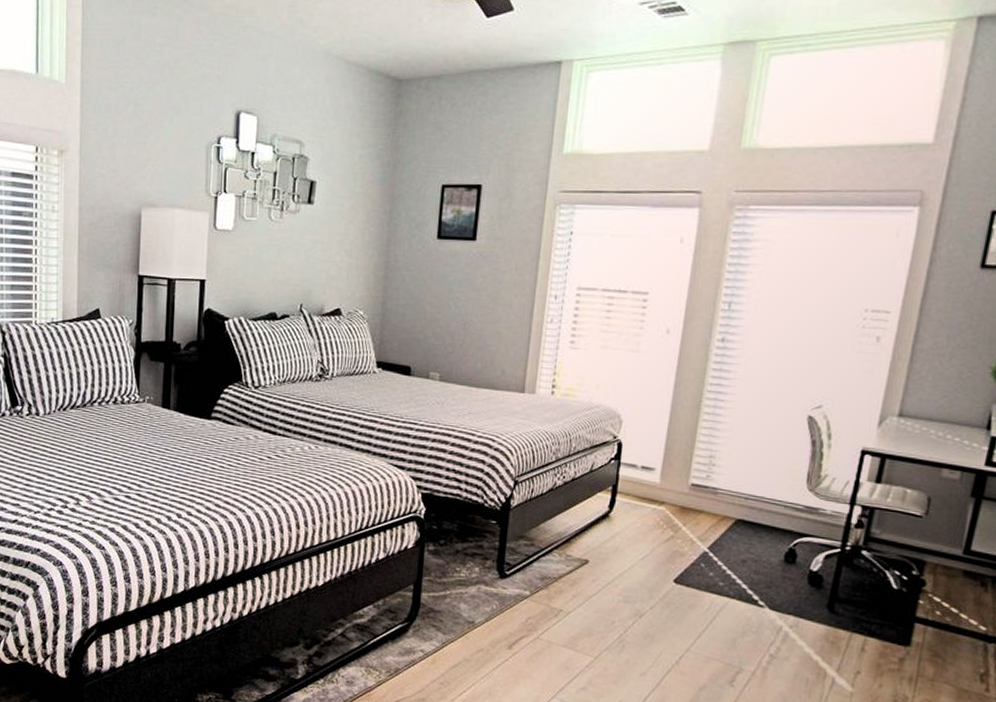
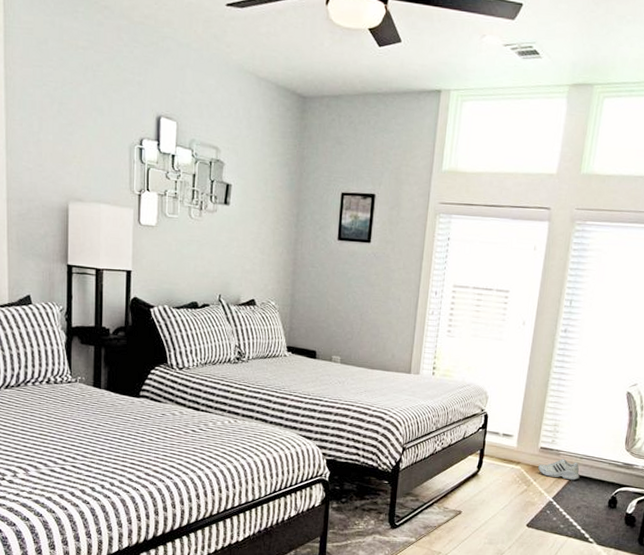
shoe: none [687,499,745,527] -> present [537,459,580,480]

